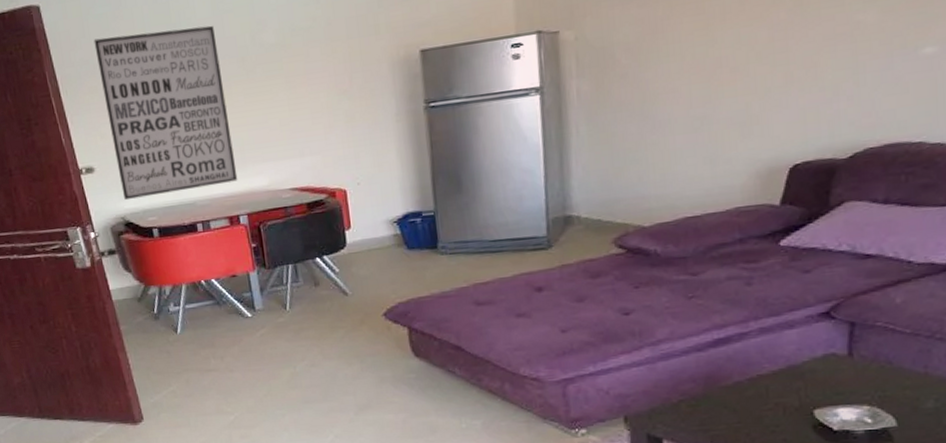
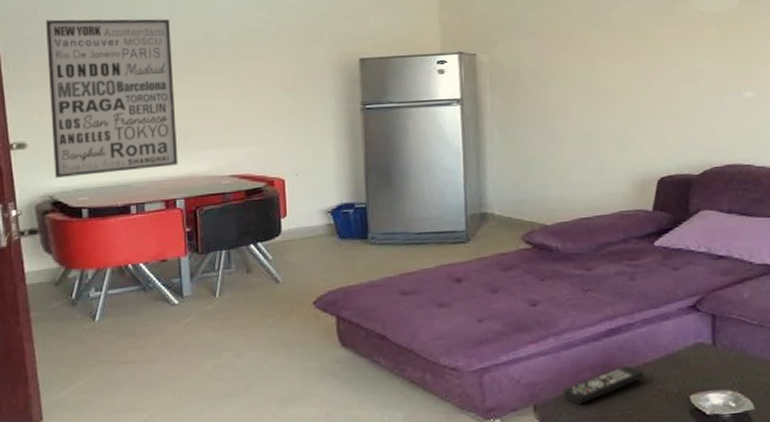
remote control: none [658,377,757,417] -> present [563,365,644,405]

